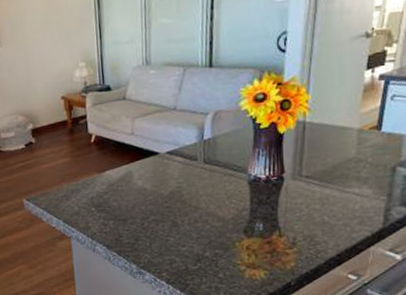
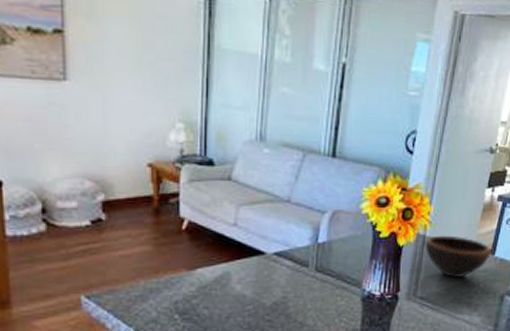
bowl: none [305,117,377,157] -> present [425,235,491,279]

